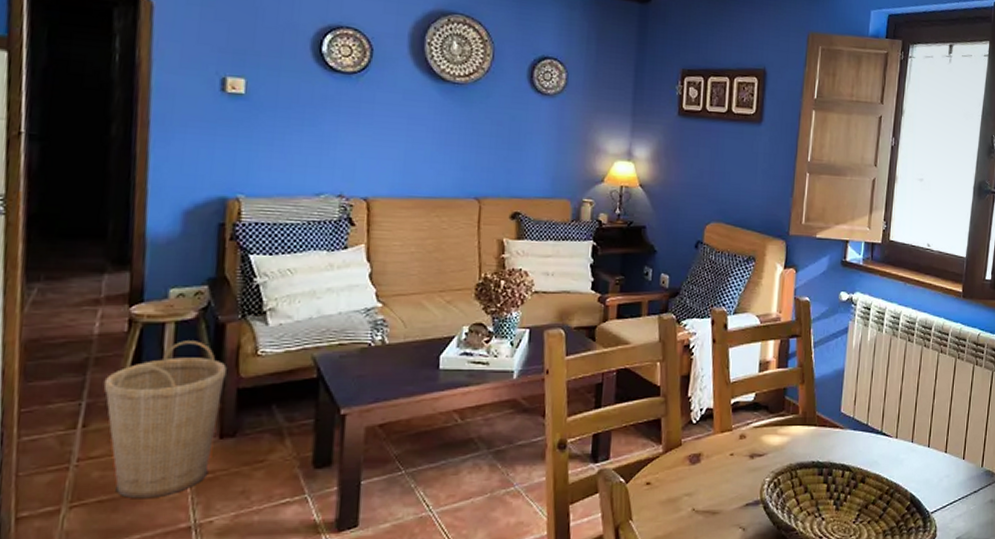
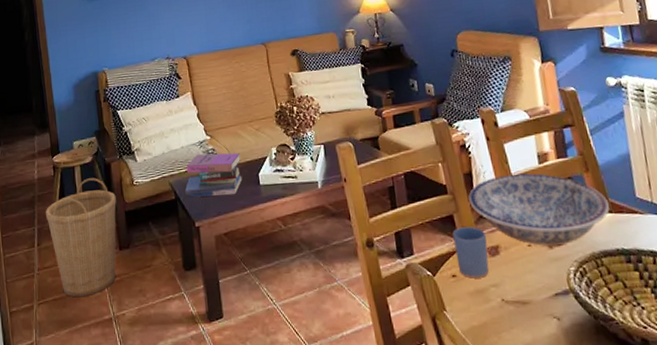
books: none [332,325,419,379] -> present [184,152,242,197]
mug: none [654,432,692,487] -> present [452,226,489,279]
ceramic bowl: none [681,380,815,455] -> present [468,173,610,246]

